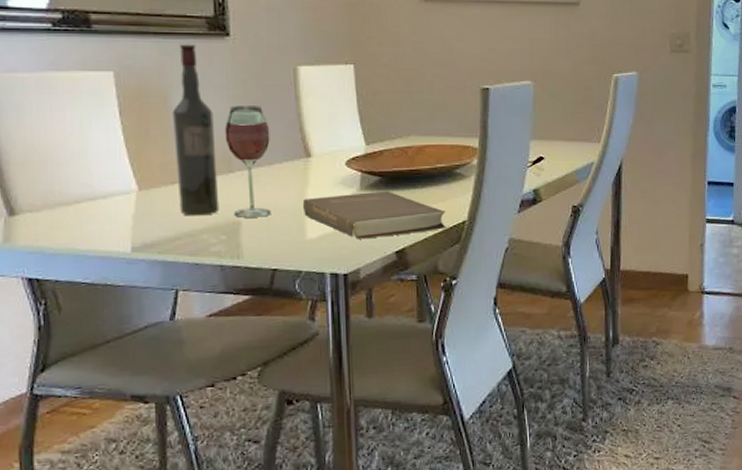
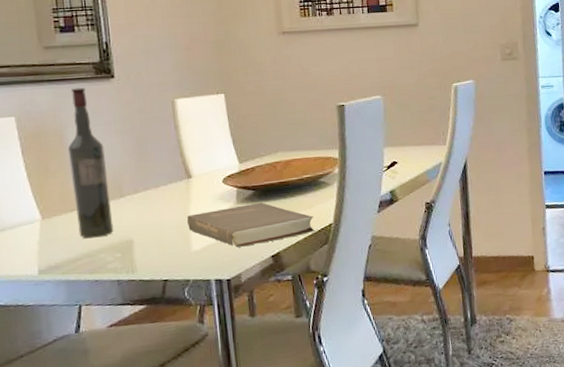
wineglass: present [224,106,271,218] -> none [114,136,160,237]

